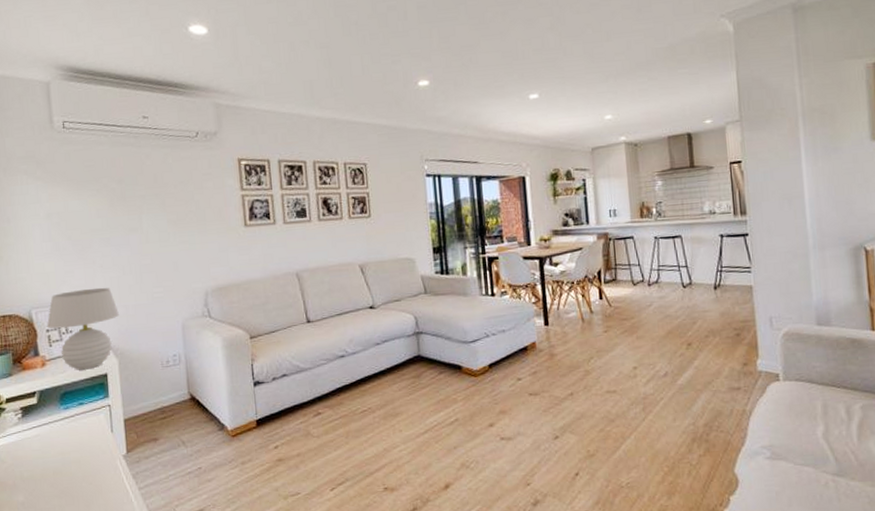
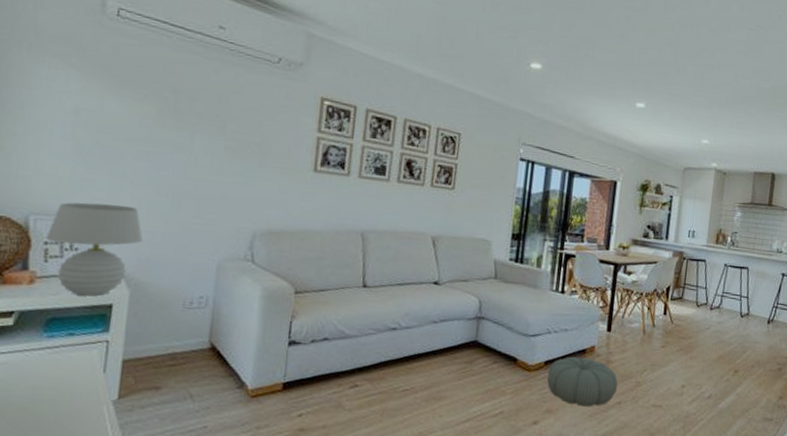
pouf: none [494,354,566,403] -> present [547,356,618,407]

